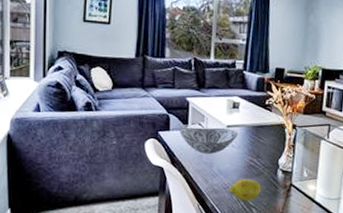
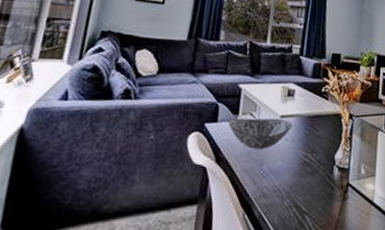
fruit: present [229,178,262,202] -> none [279,178,317,207]

